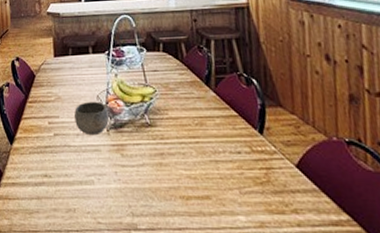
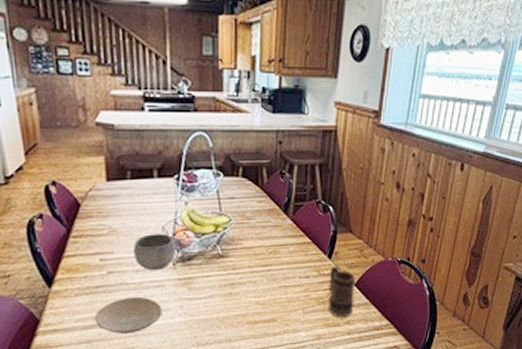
plate: none [43,158,99,195] -> present [94,296,163,335]
mug: none [264,142,300,204] -> present [329,265,356,317]

